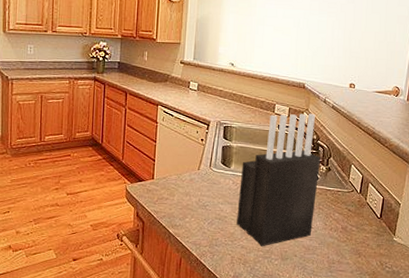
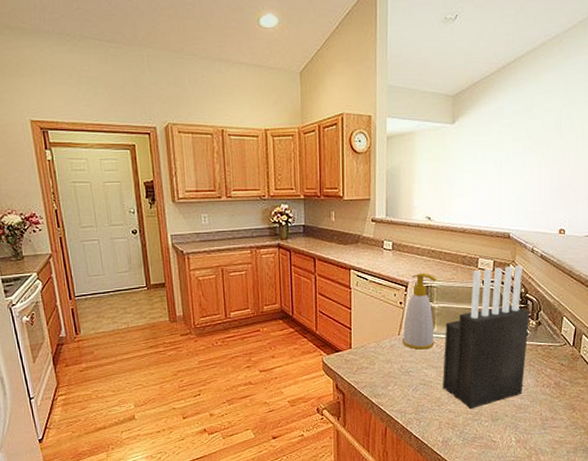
soap bottle: none [201,113,236,186] -> present [402,272,437,350]

